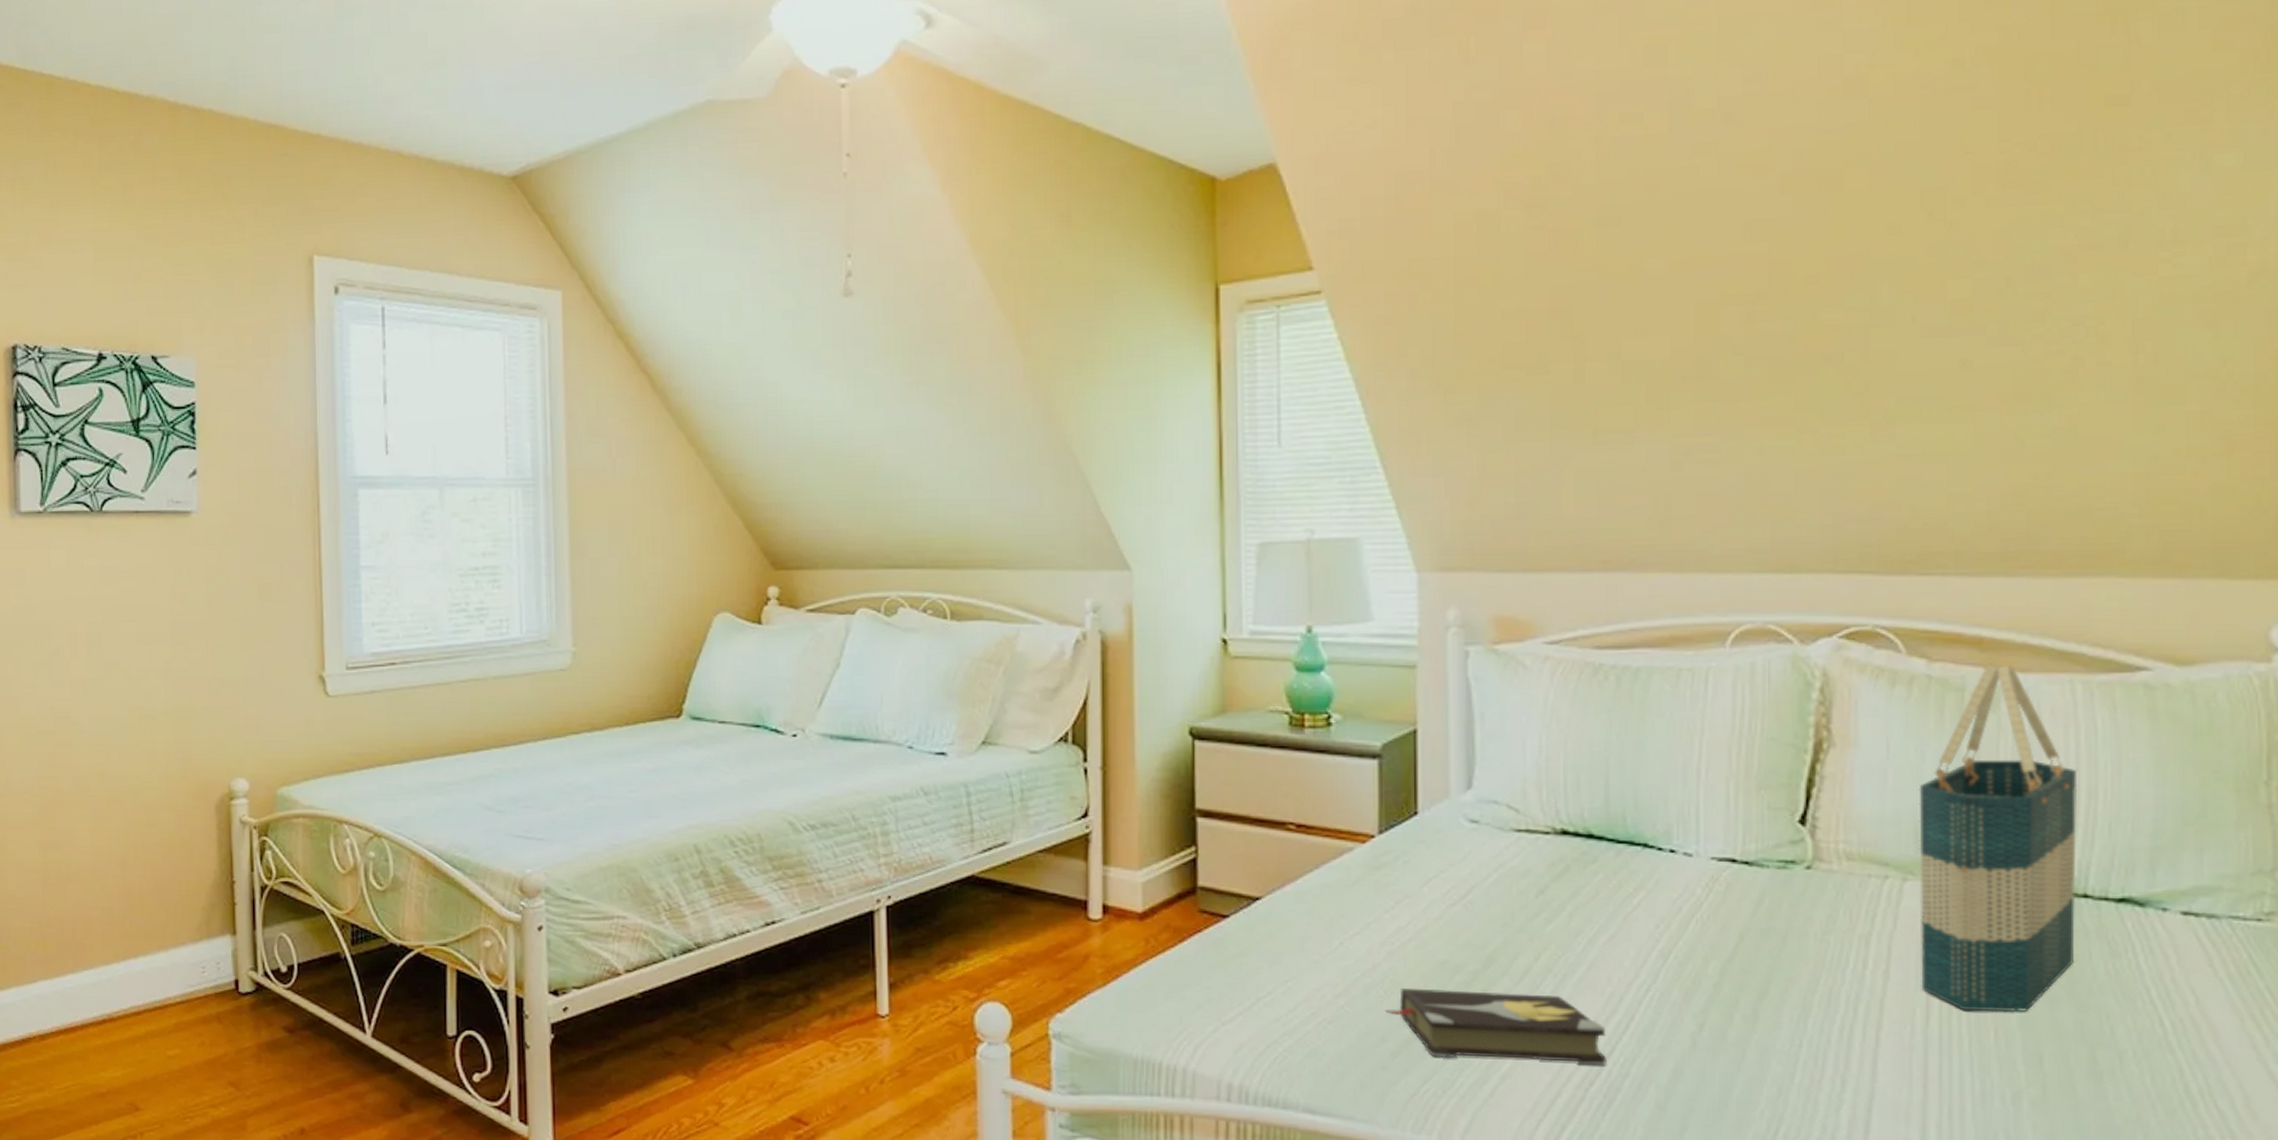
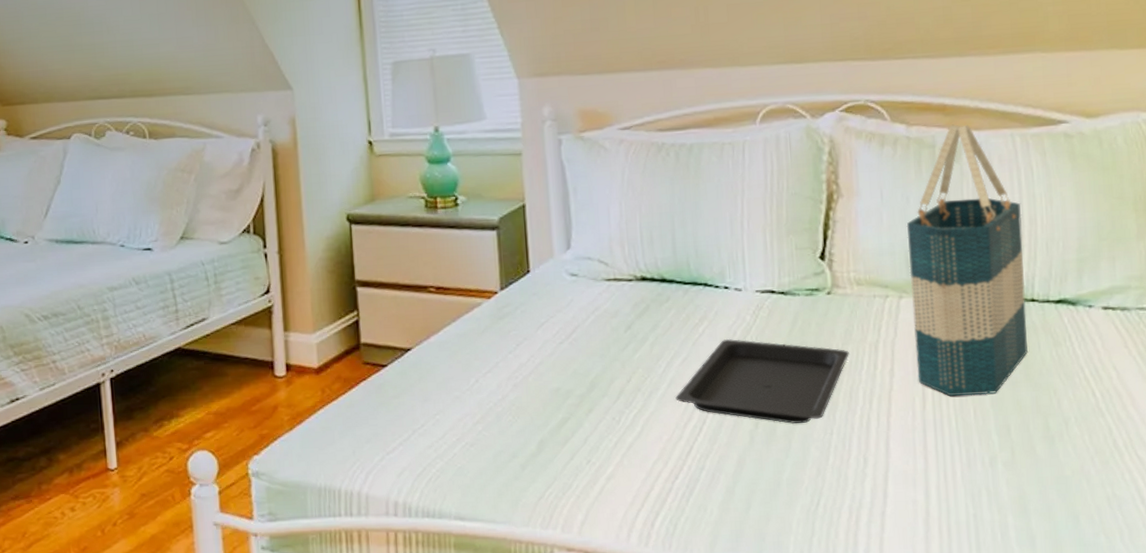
hardback book: present [1385,987,1608,1066] -> none [514,409,688,467]
serving tray: none [1597,915,1831,1029] -> present [675,338,849,423]

